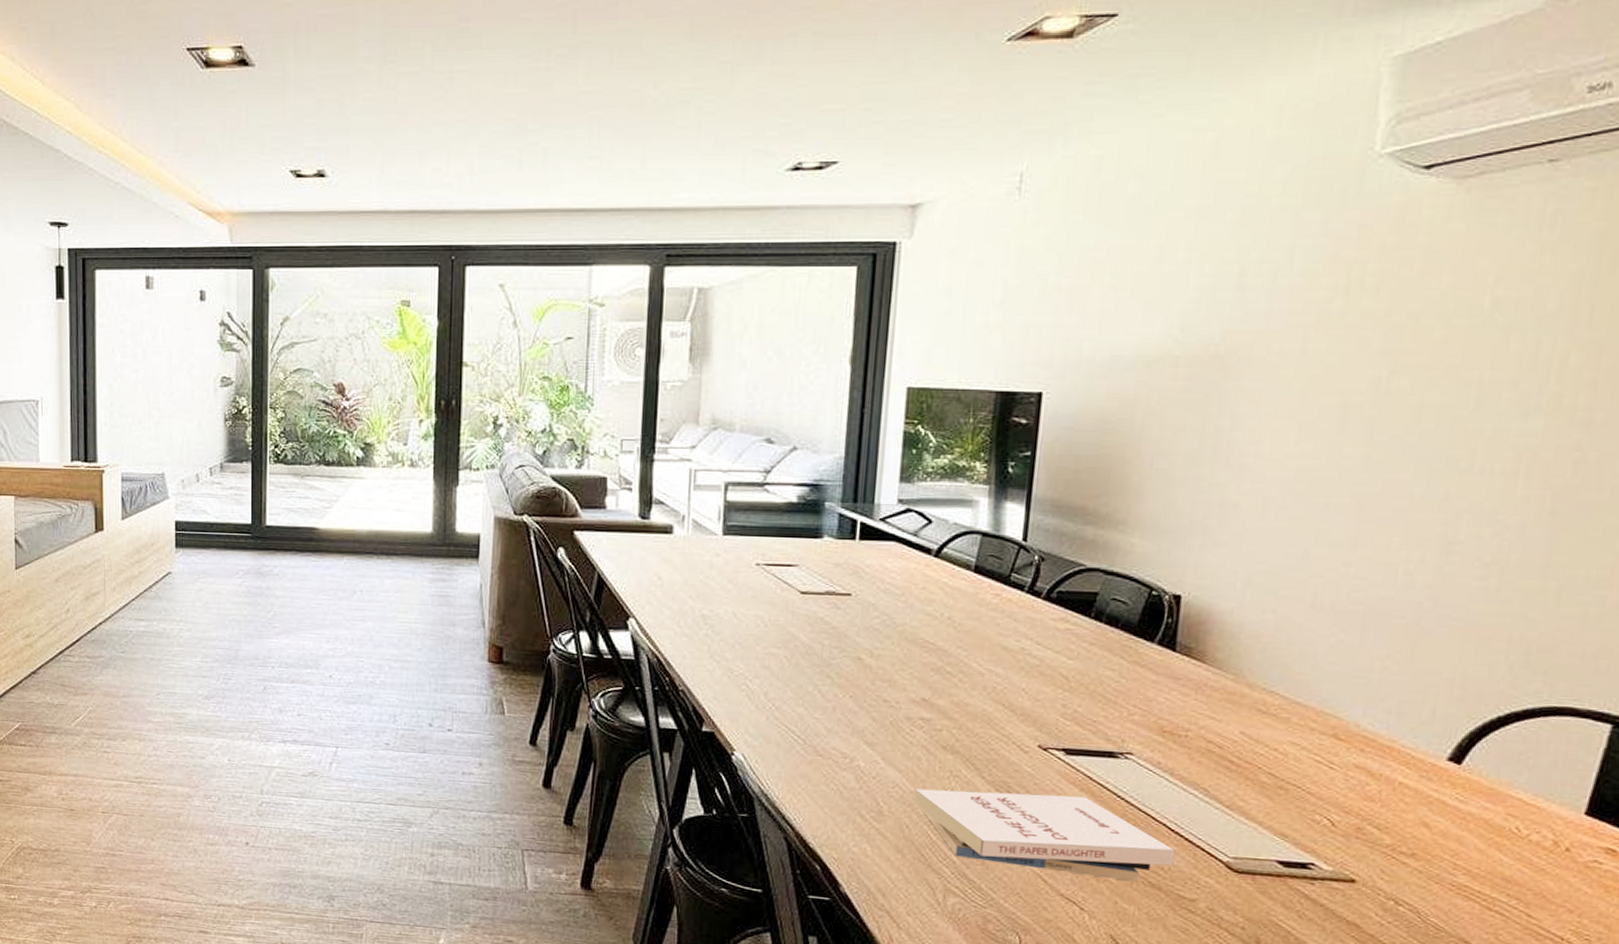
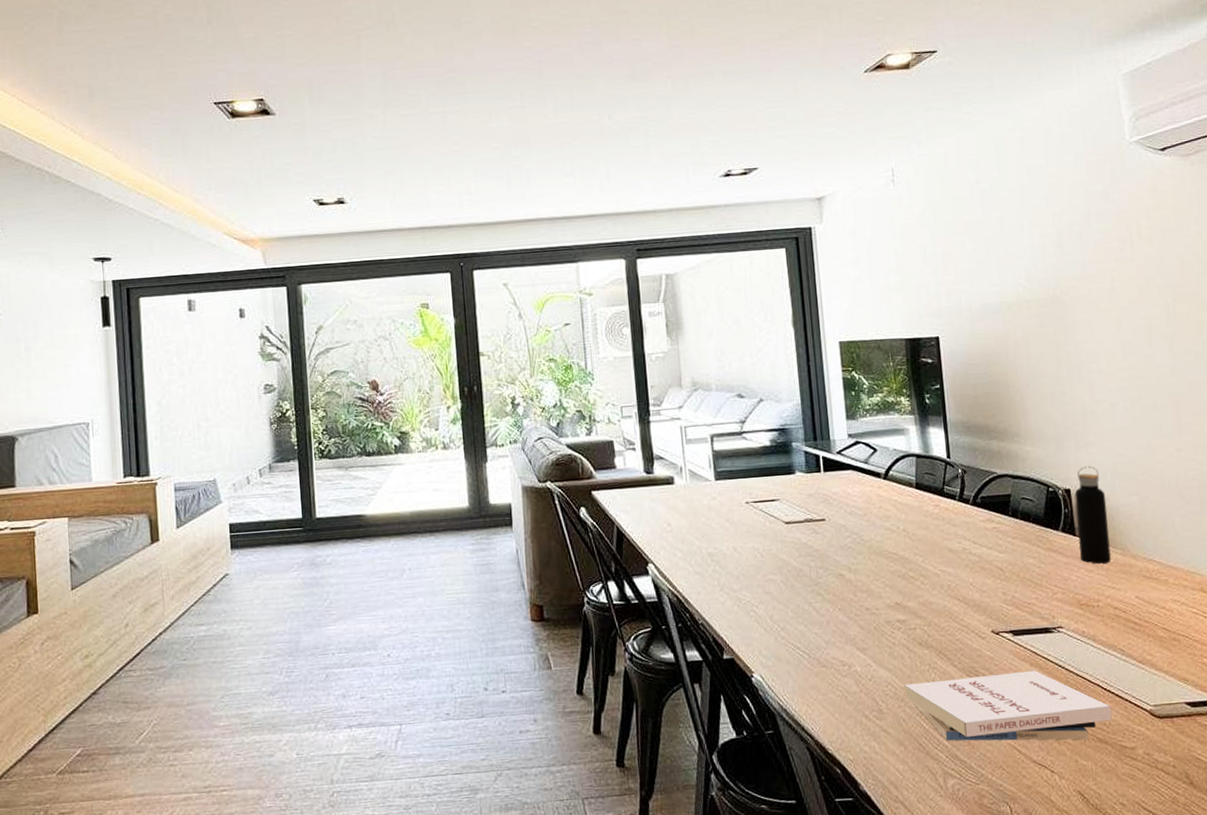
water bottle: none [1175,570,1229,688] -> present [1074,466,1111,564]

